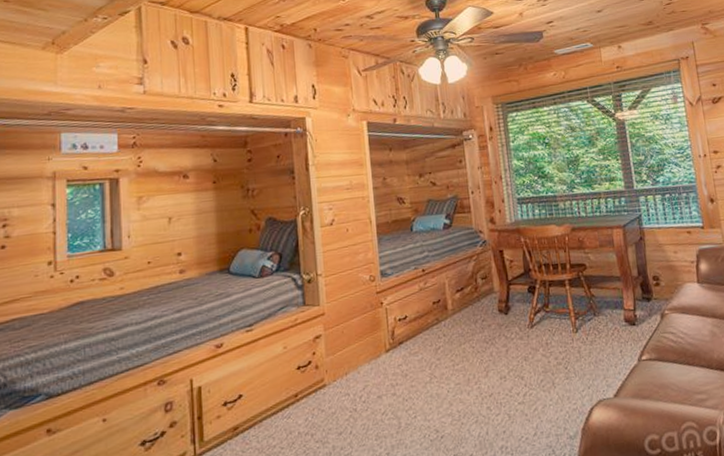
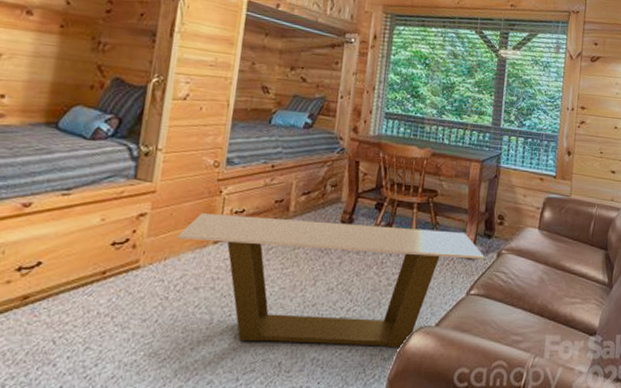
coffee table: none [352,300,648,440] -> present [177,213,485,348]

